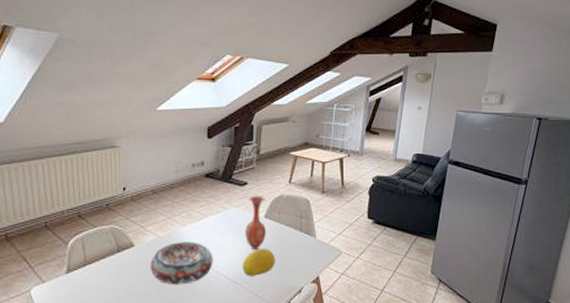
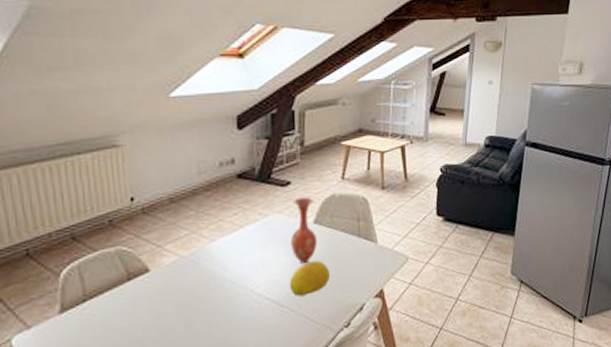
decorative bowl: present [149,242,213,285] -> none [171,259,253,316]

